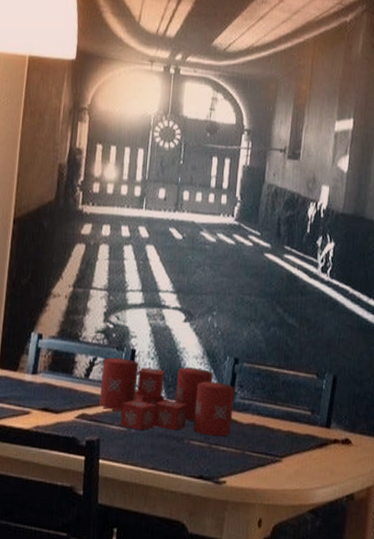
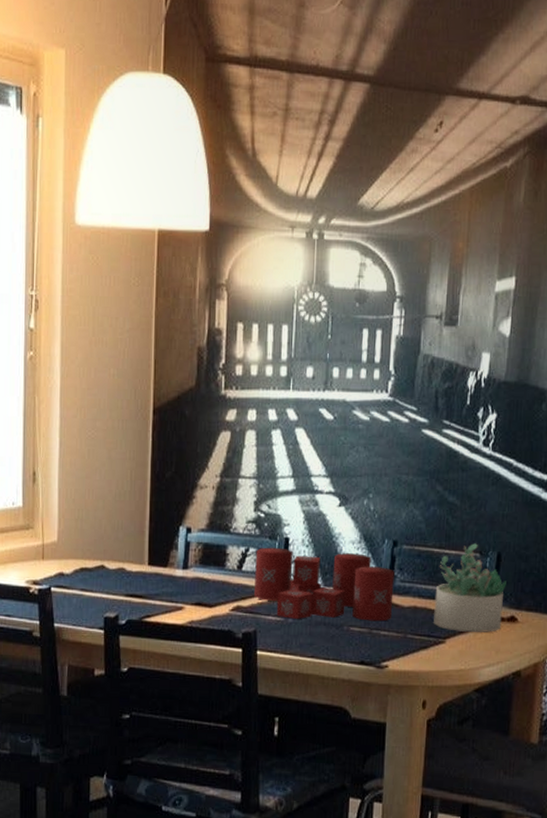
succulent plant: none [271,365,341,454] -> present [434,543,506,632]

